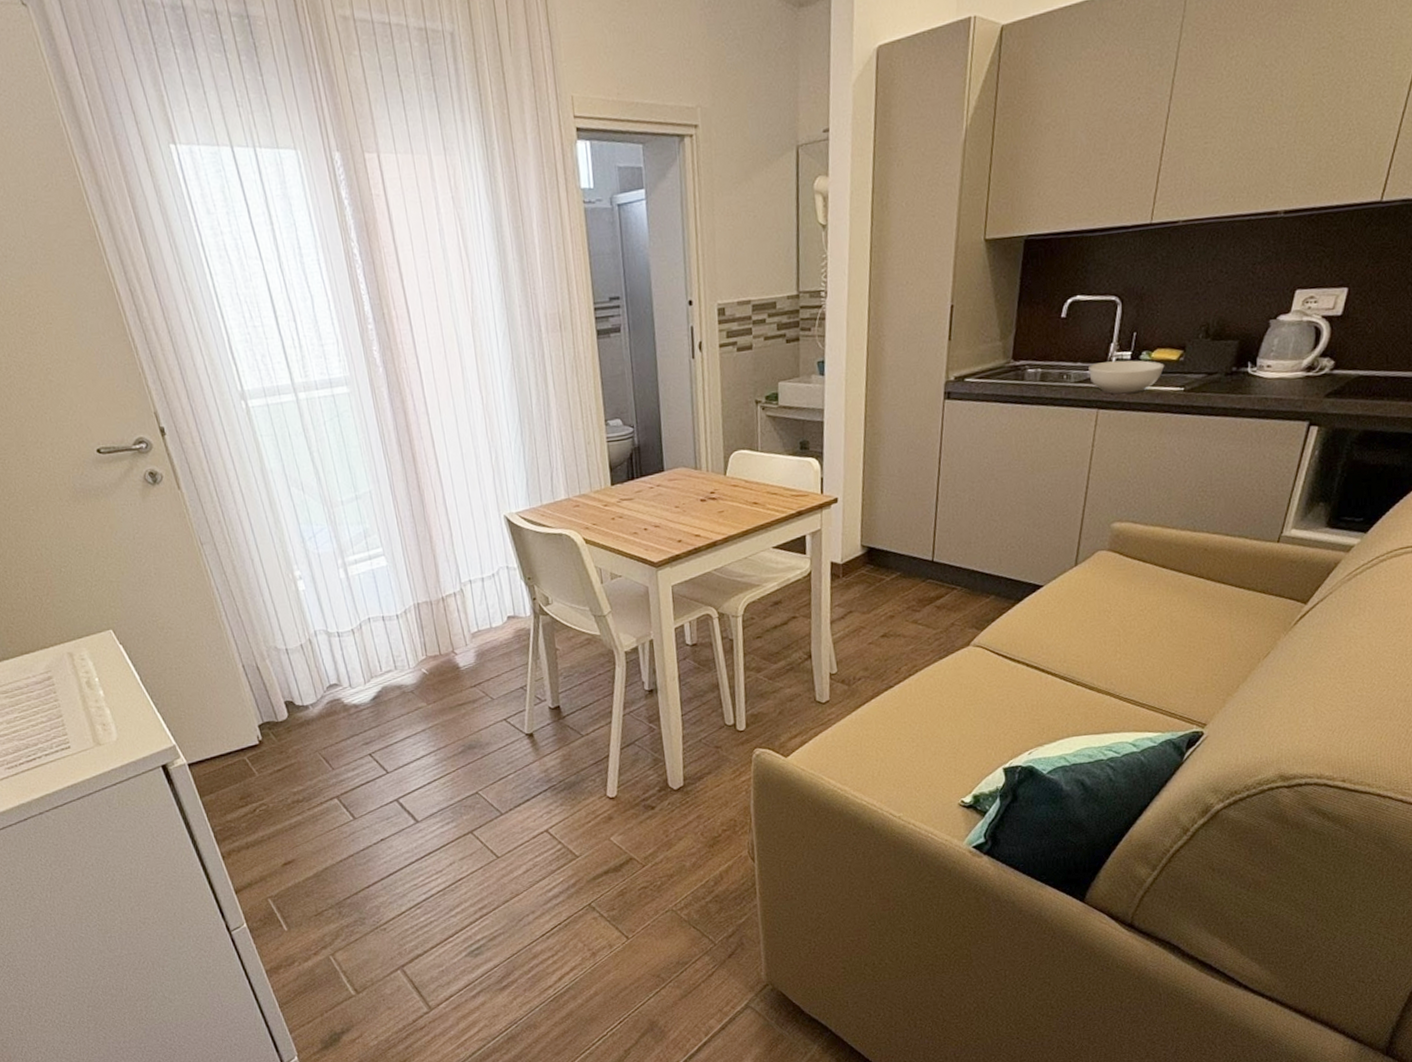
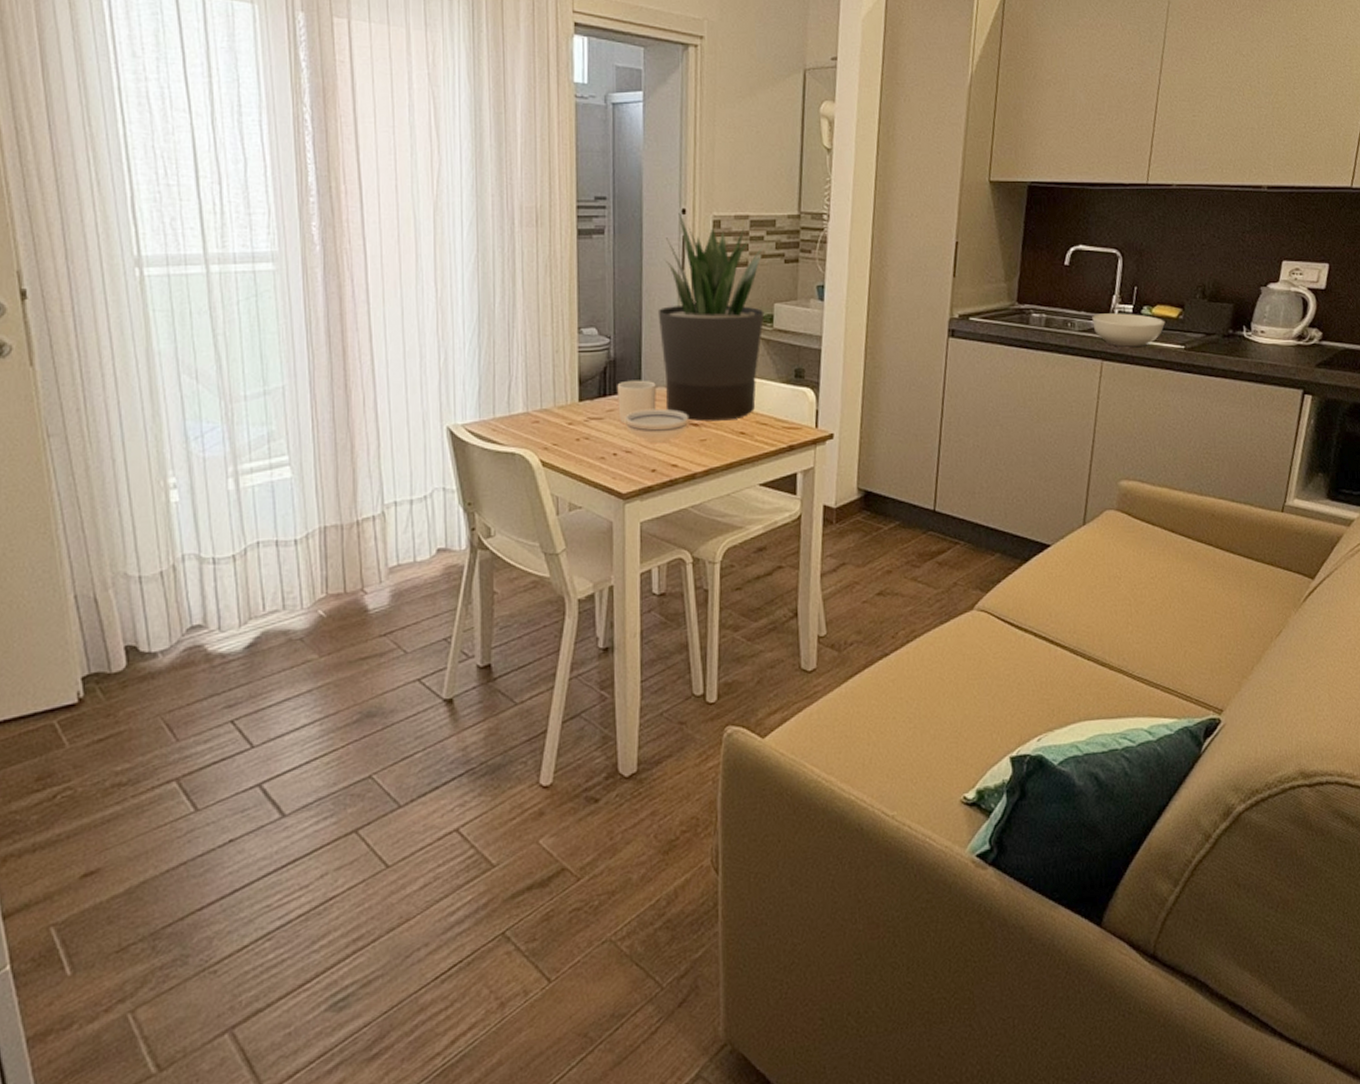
mug: none [643,462,678,503] -> present [617,380,657,425]
bowl: none [651,486,708,518] -> present [624,408,690,443]
planter: none [673,305,770,495] -> present [657,213,766,421]

